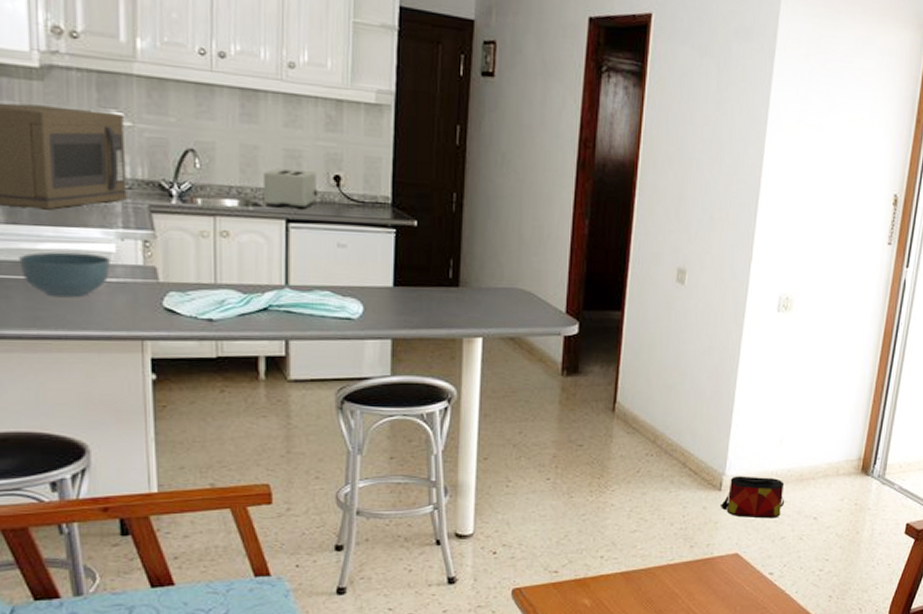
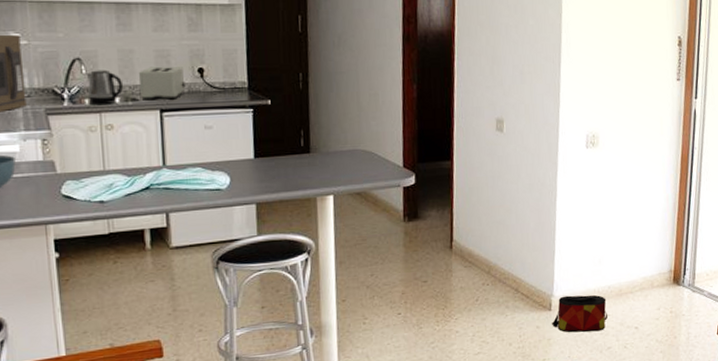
kettle: none [200,165,243,208] -> present [85,70,123,105]

